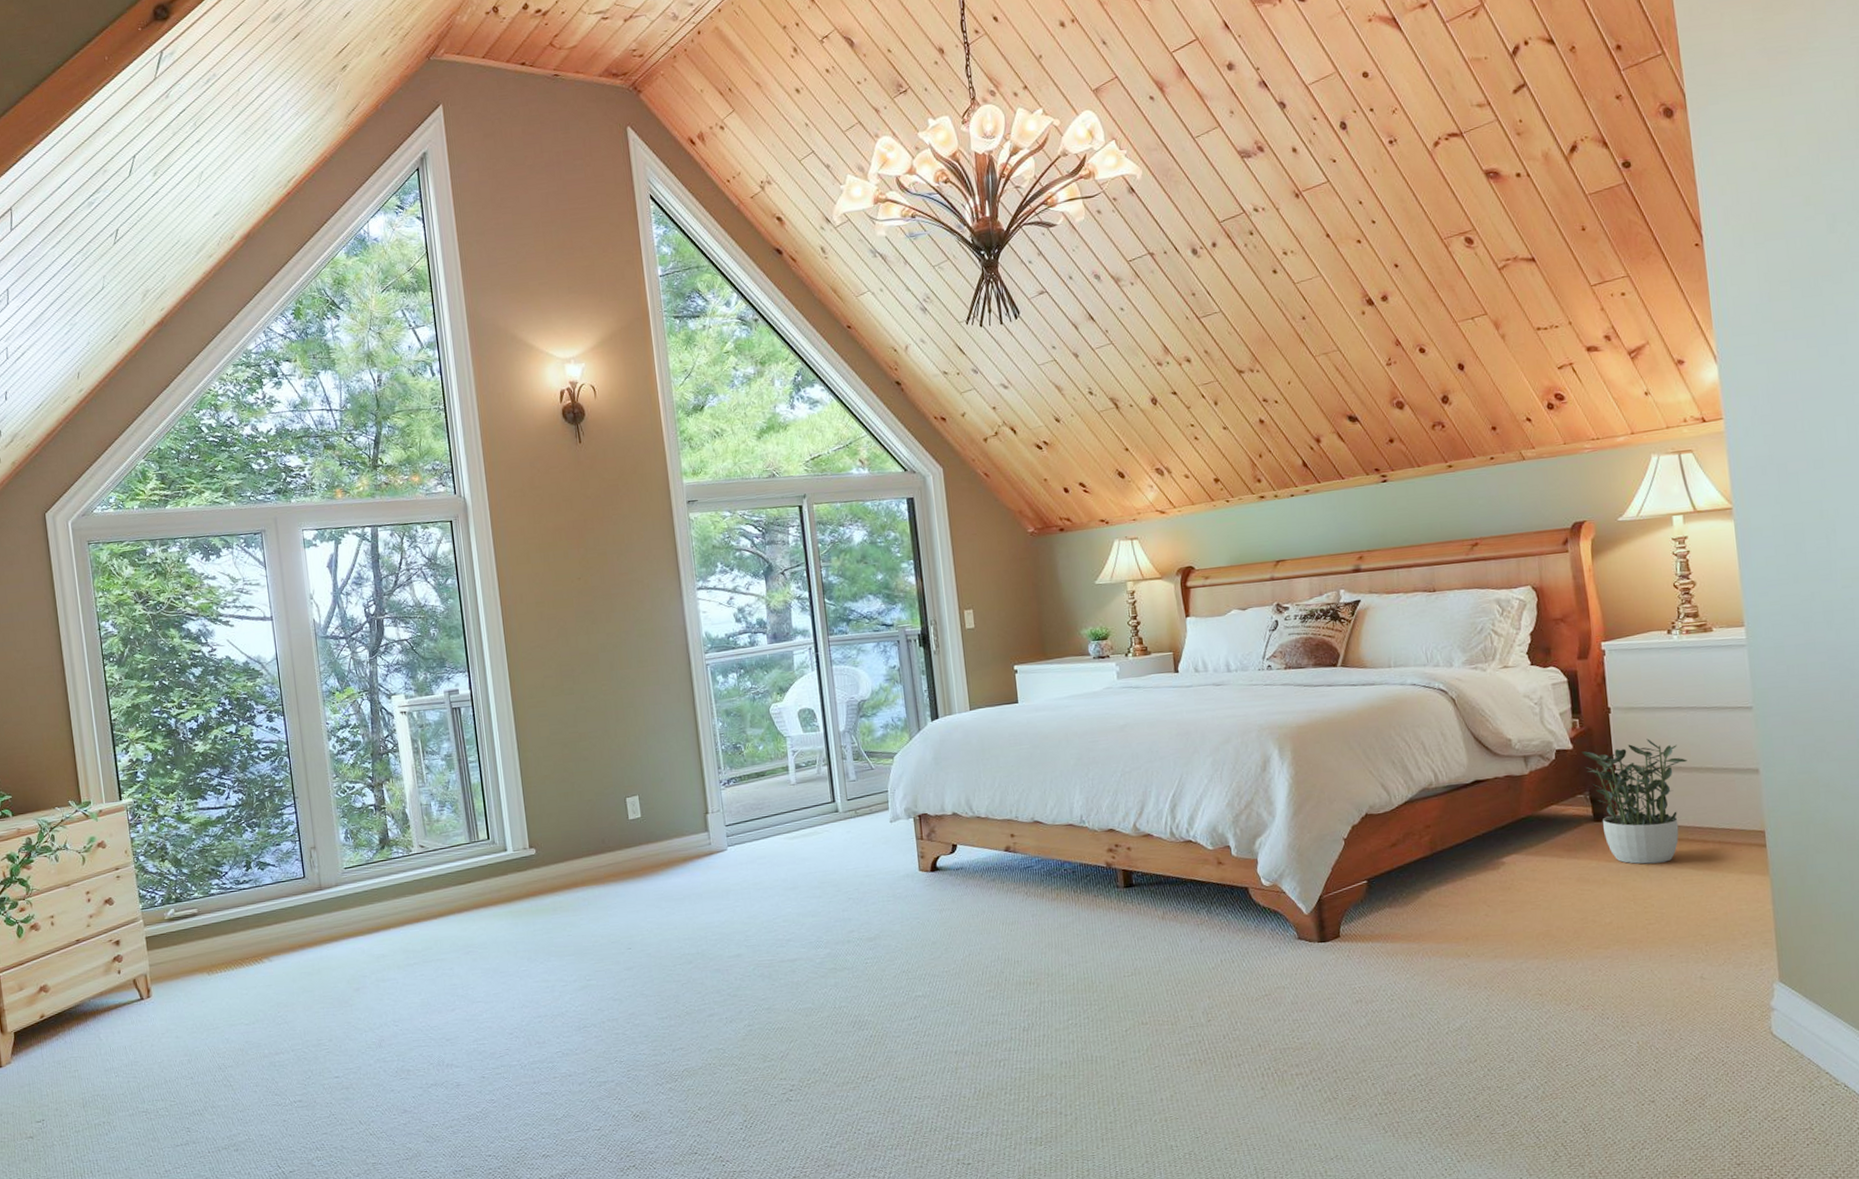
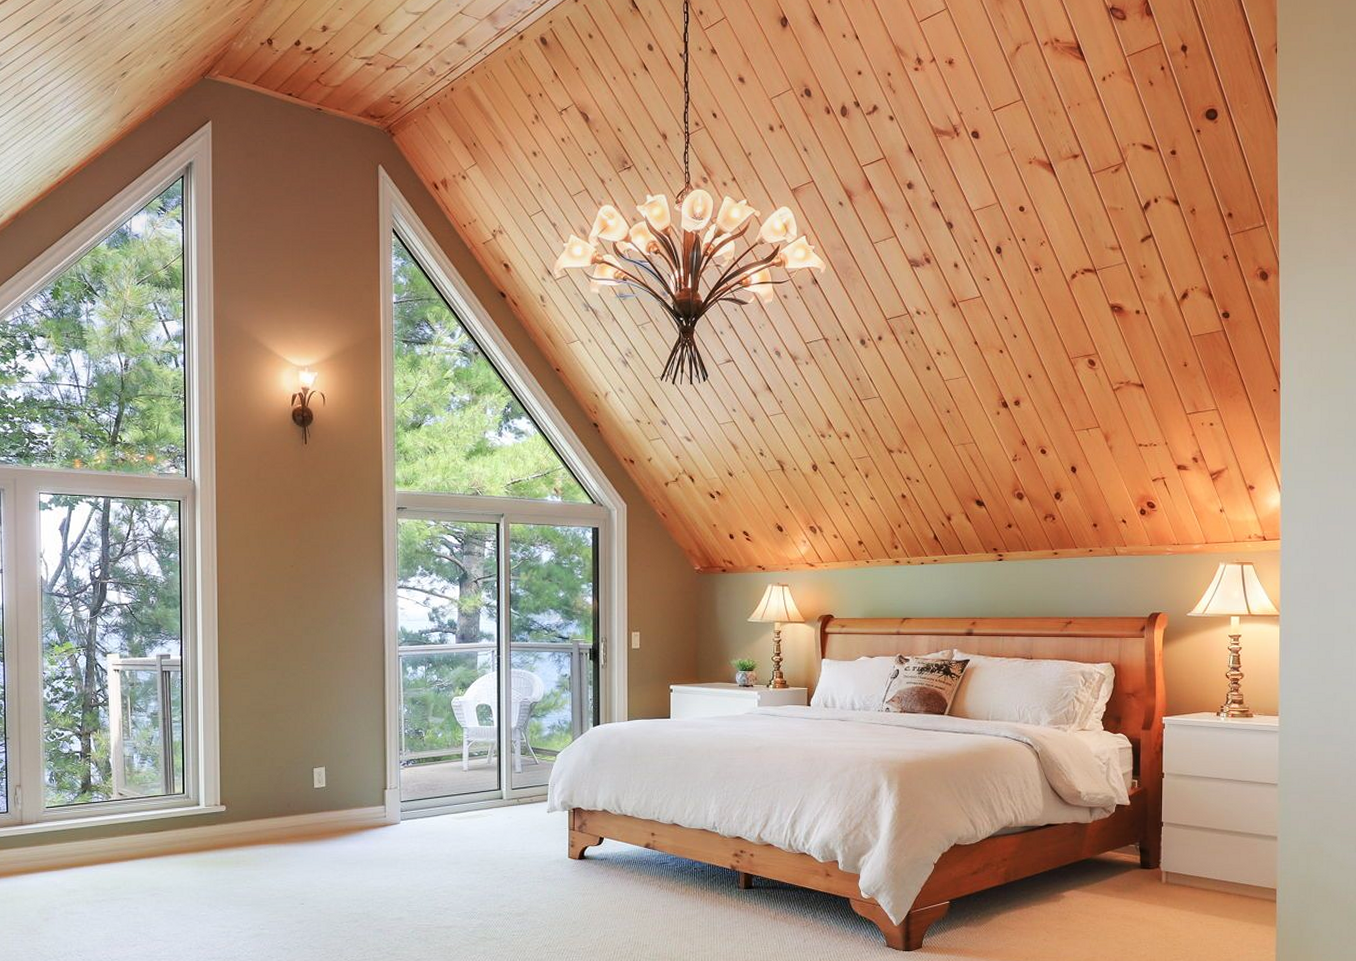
potted plant: present [1582,739,1688,864] -> none [1137,802,1221,908]

